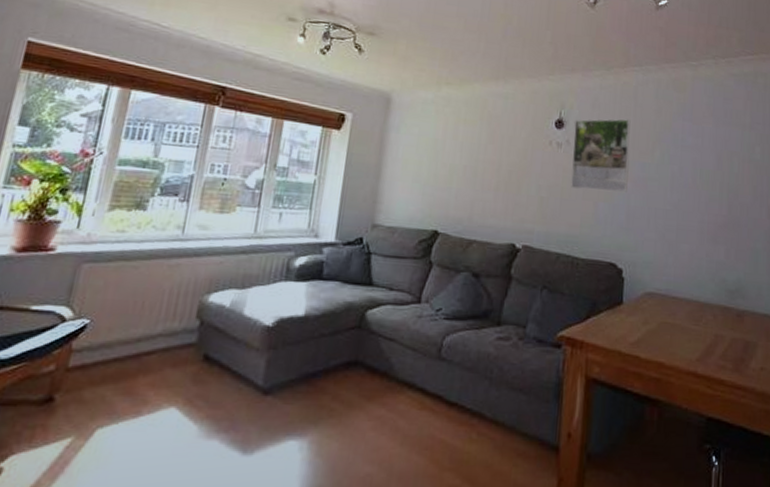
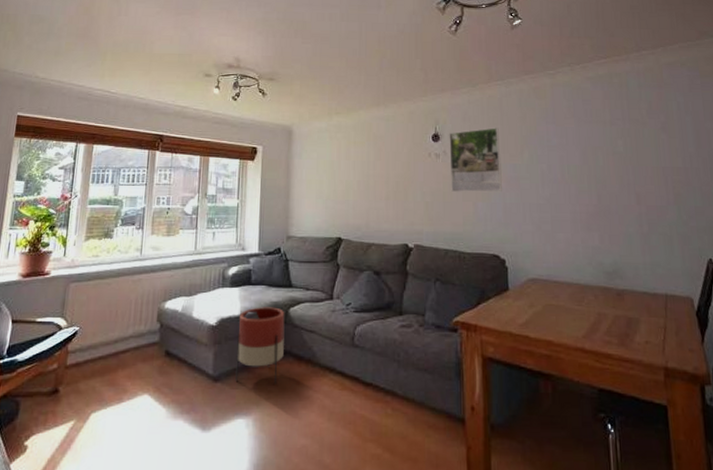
planter: none [291,307,361,400] -> present [235,307,285,384]

